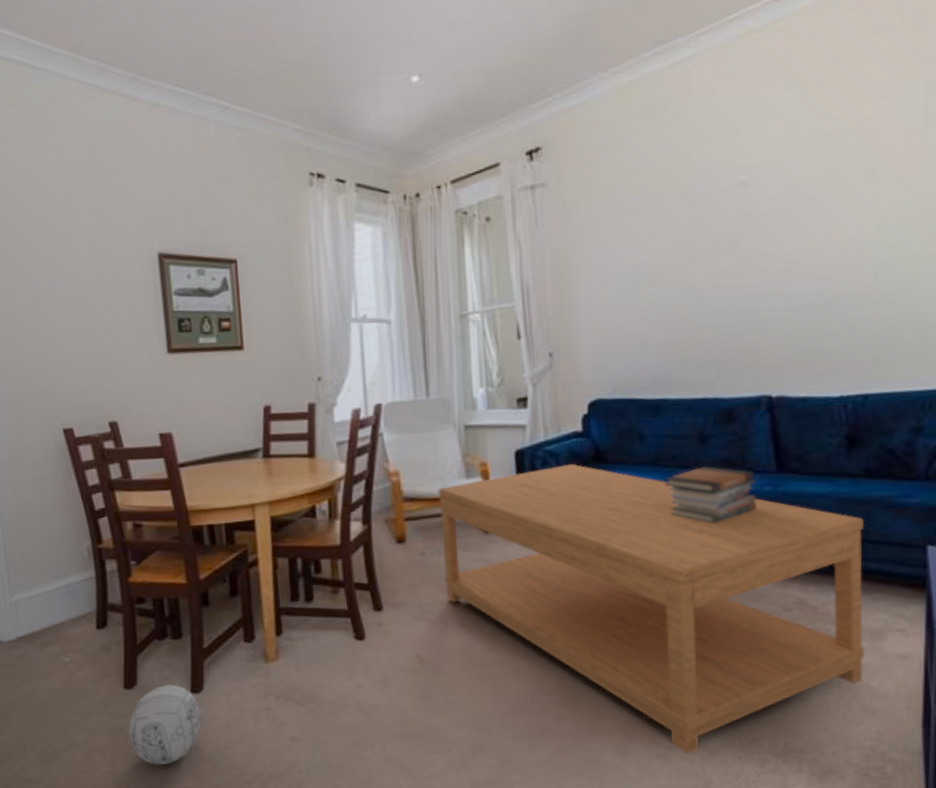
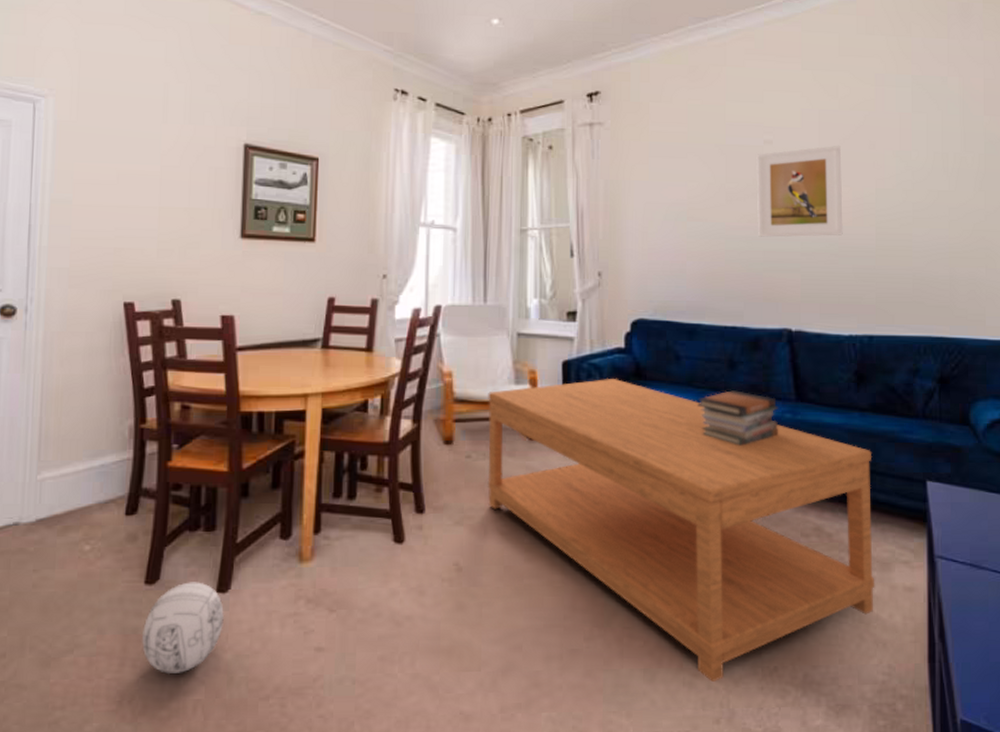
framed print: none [729,178,834,296] -> present [756,146,843,237]

